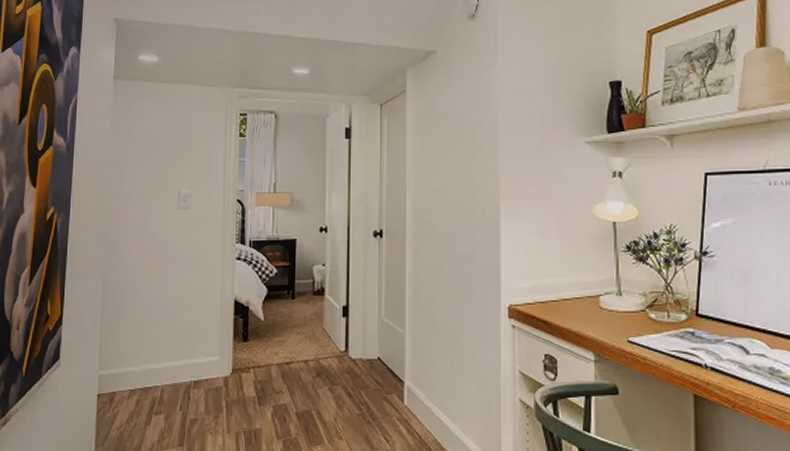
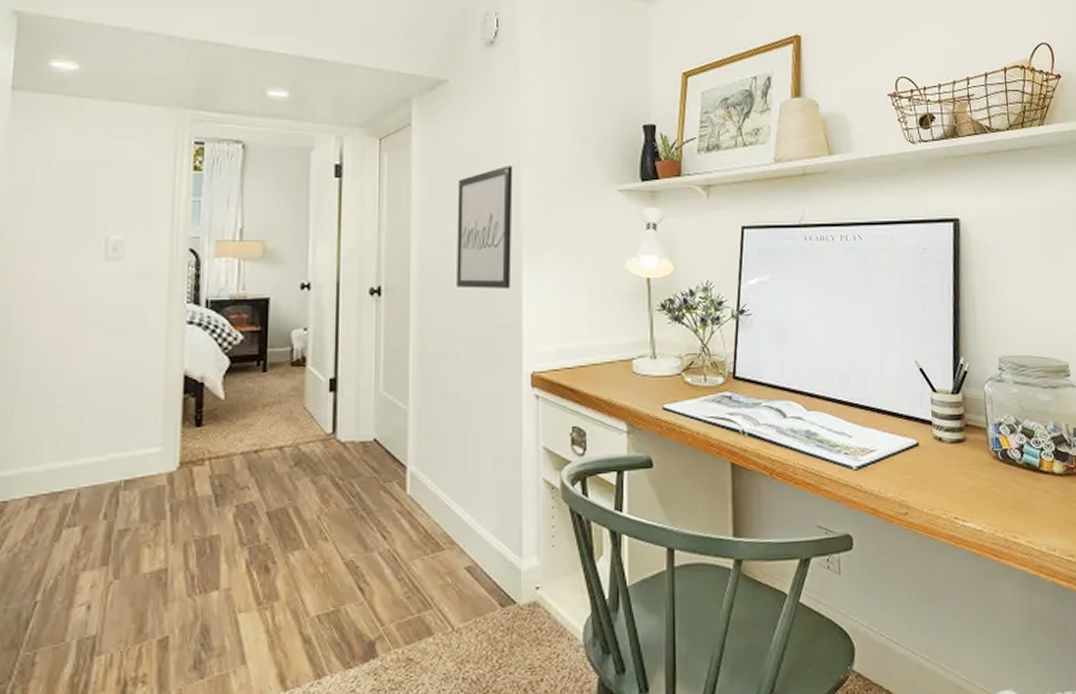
wall art: none [444,123,492,232] -> present [457,166,513,290]

